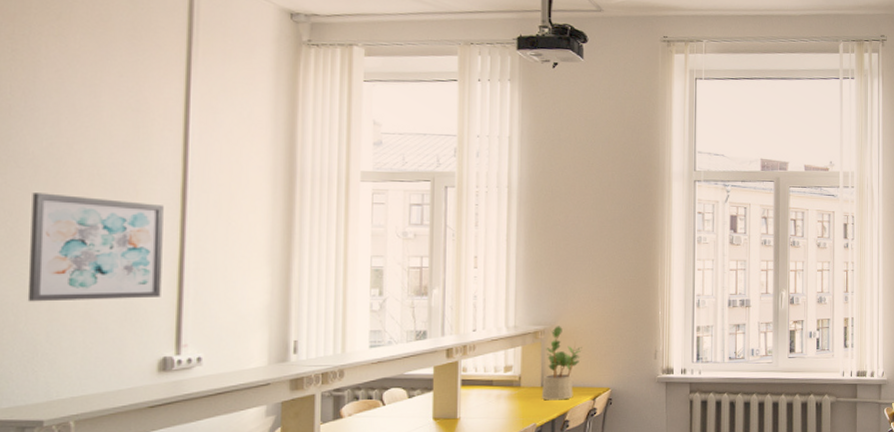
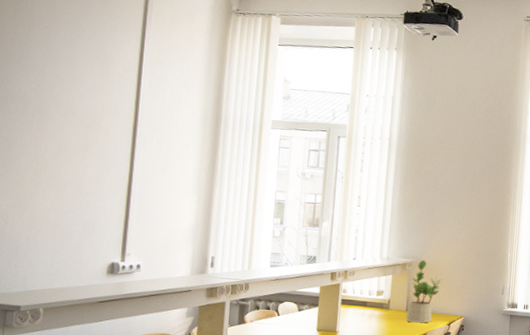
wall art: present [27,193,164,302] -> none [14,124,119,214]

